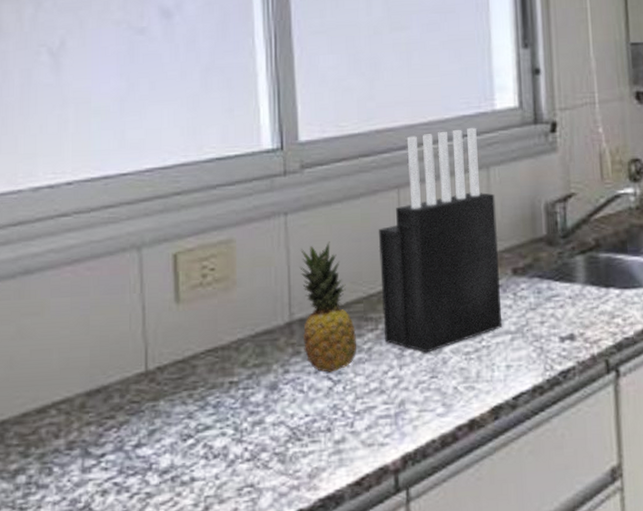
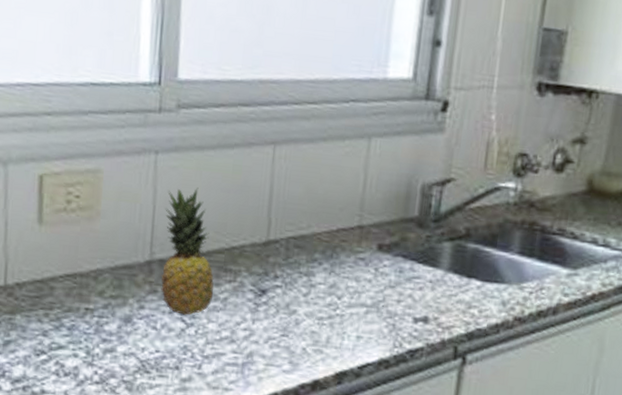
knife block: present [378,127,502,353] -> none [241,91,372,312]

